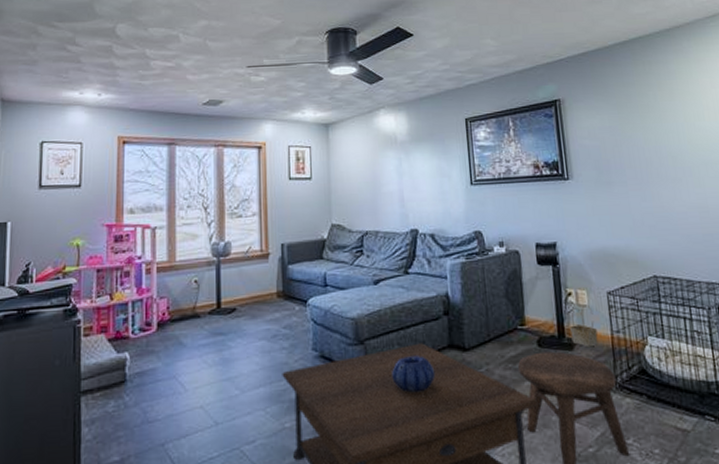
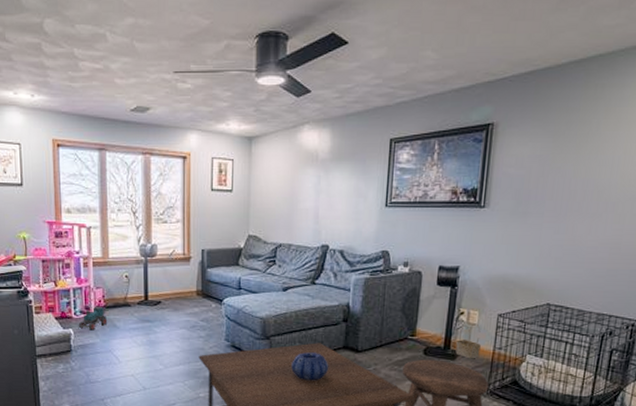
toy train: none [136,320,172,352] -> present [78,306,108,331]

